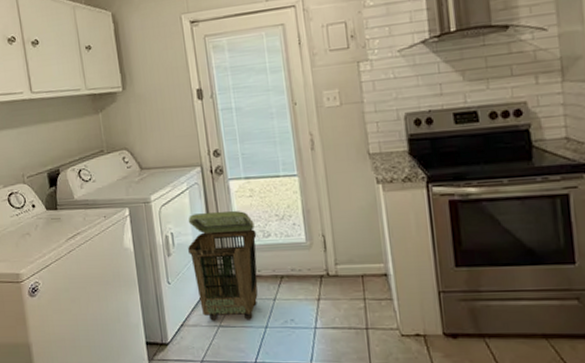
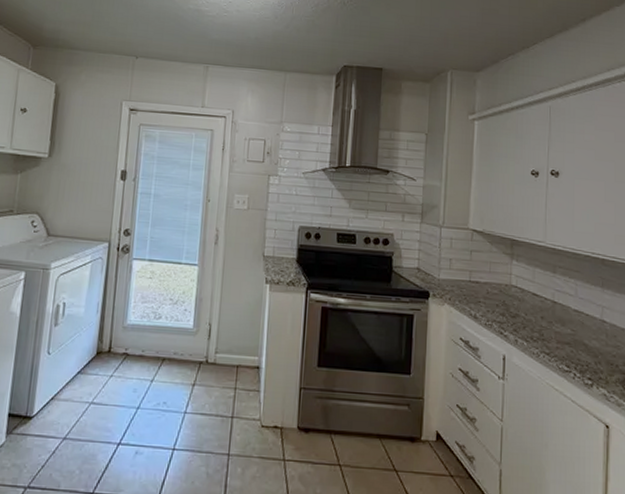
laundry basket: present [188,211,258,321] -> none [76,287,149,400]

